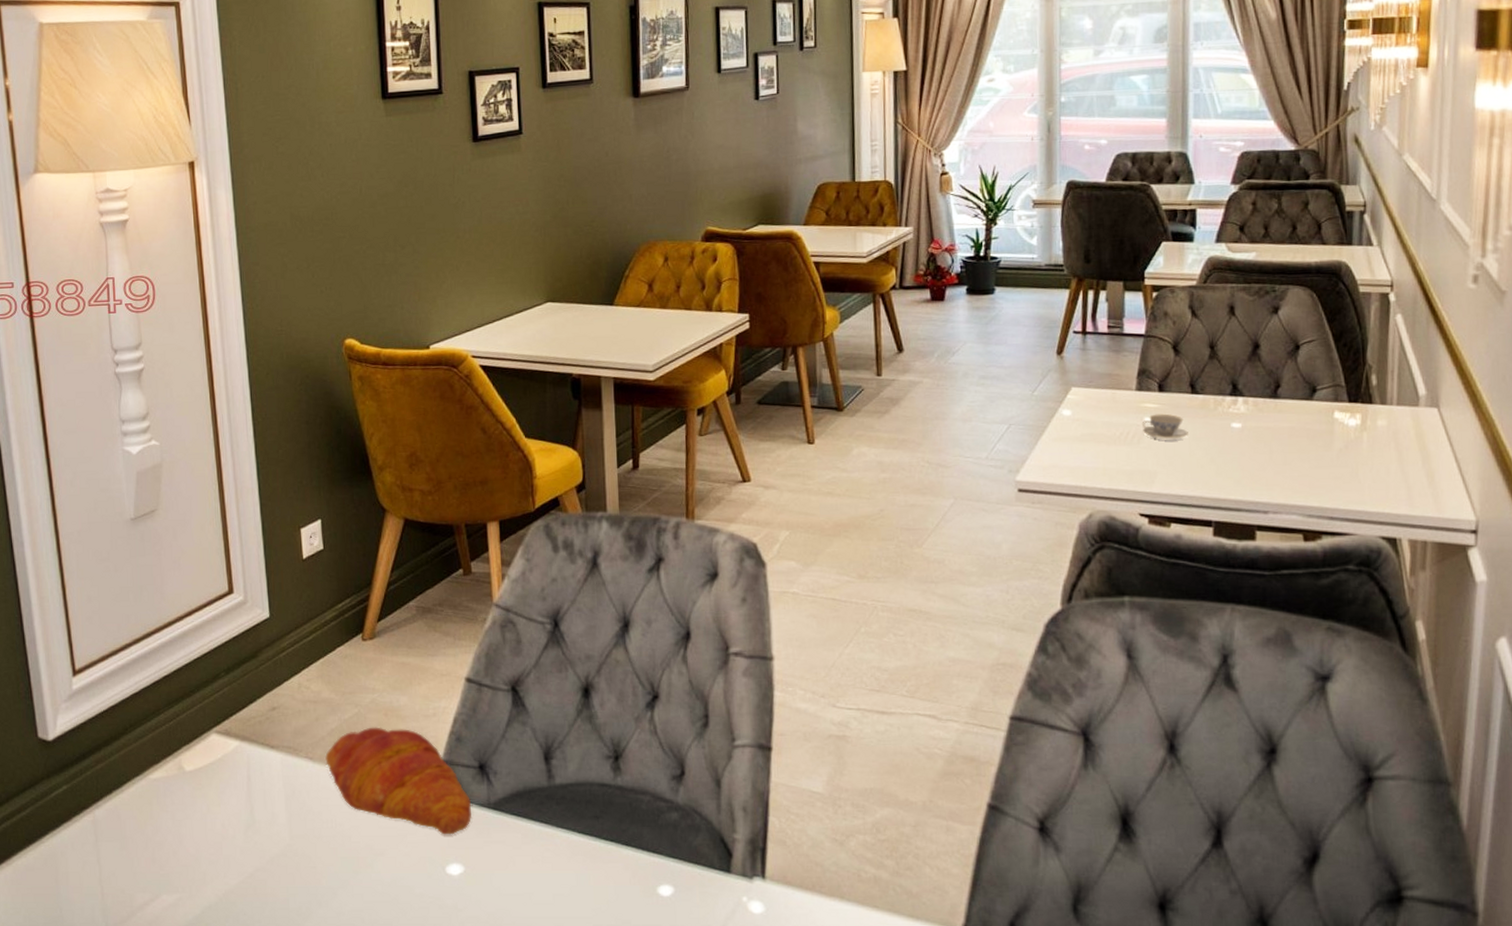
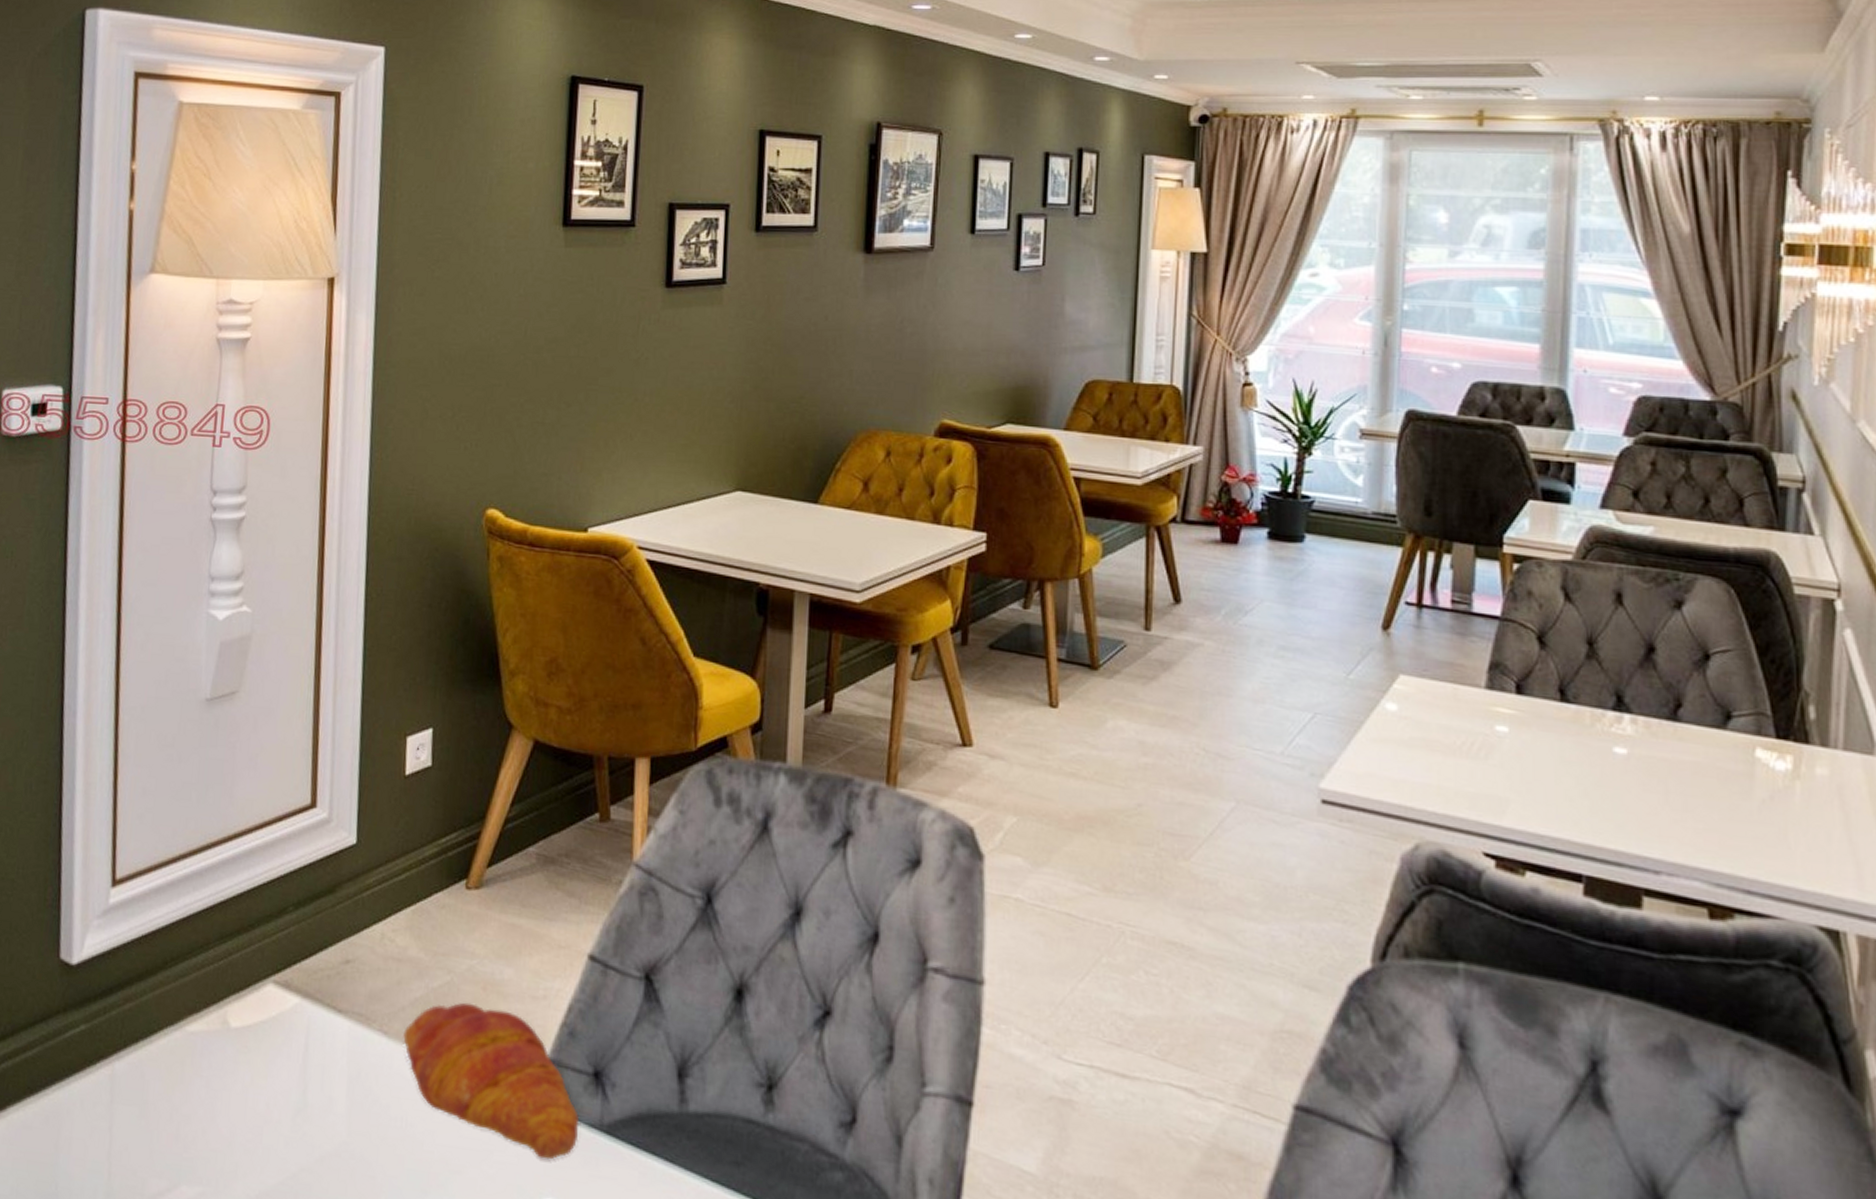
teacup: present [1143,413,1188,440] -> none [1493,722,1554,760]

